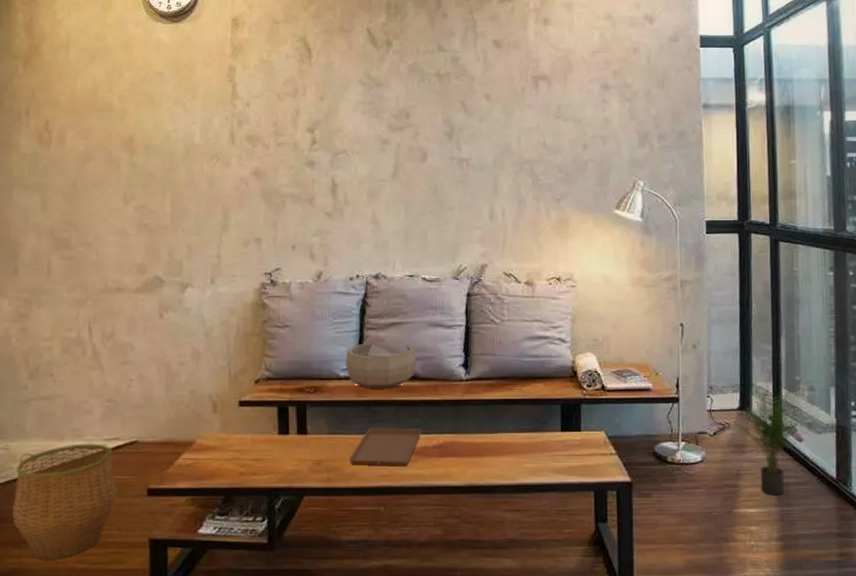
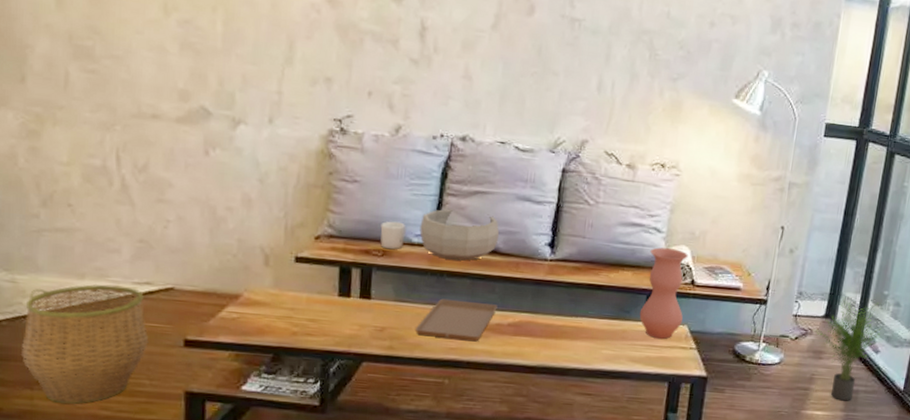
mug: none [311,359,333,386] -> present [380,221,406,250]
vase: none [556,357,599,447] -> present [639,247,688,339]

